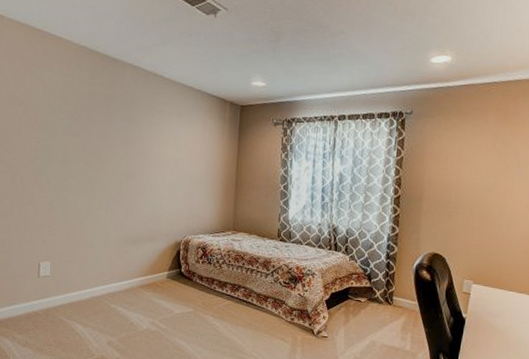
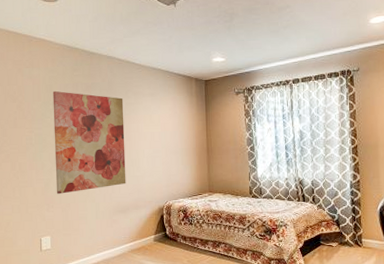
wall art: none [61,98,147,216] -> present [52,90,126,194]

